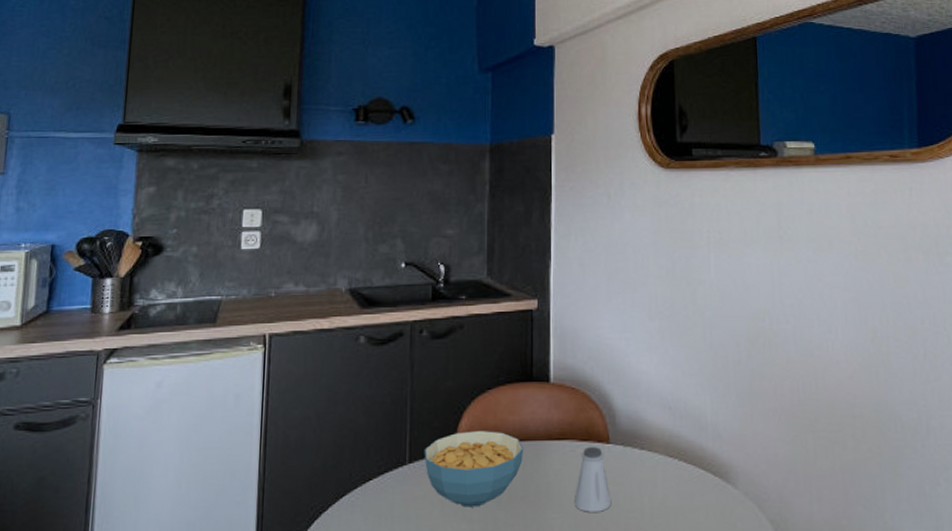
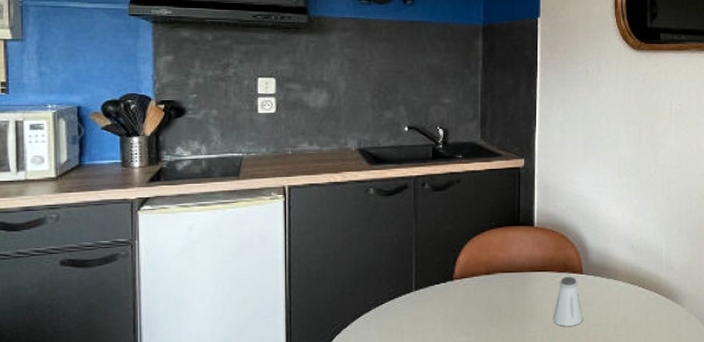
cereal bowl: present [424,431,524,507] -> none [428,265,512,324]

